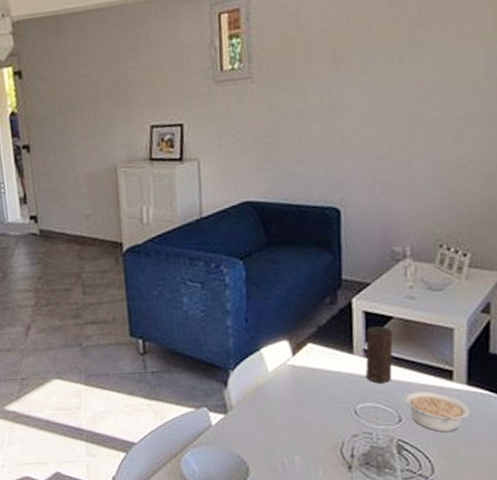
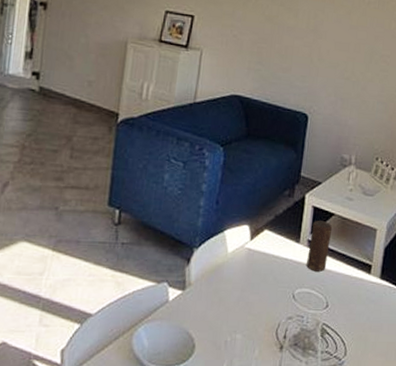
legume: present [403,390,470,433] -> none [332,280,380,319]

